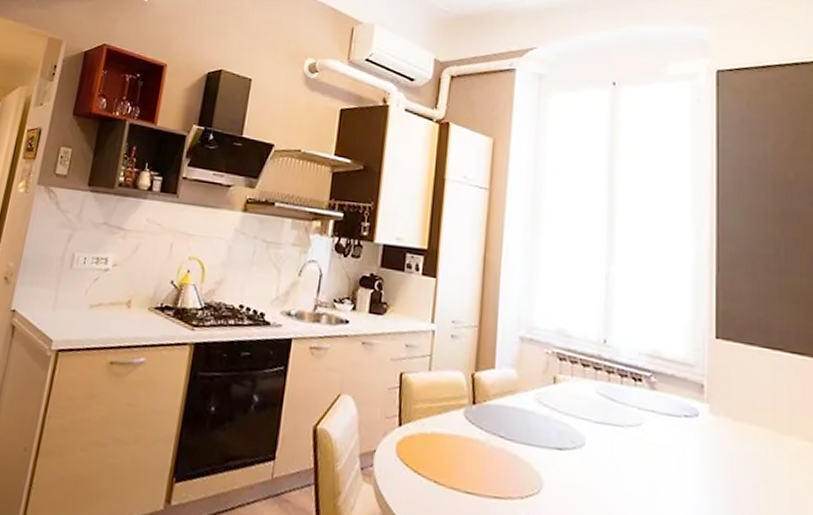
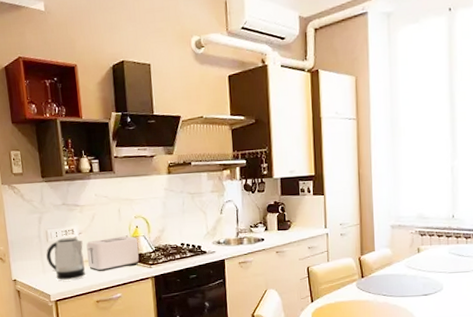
kettle: none [62,266,115,326] -> present [46,237,86,280]
toaster: none [113,277,186,324] -> present [86,235,140,272]

